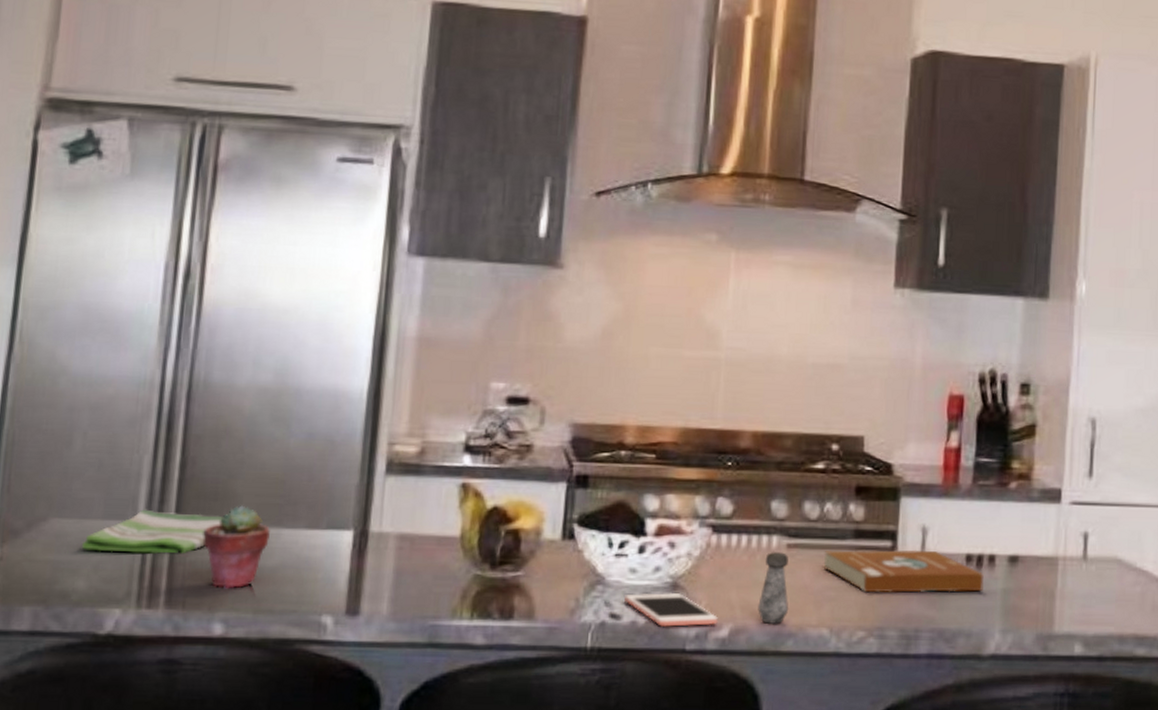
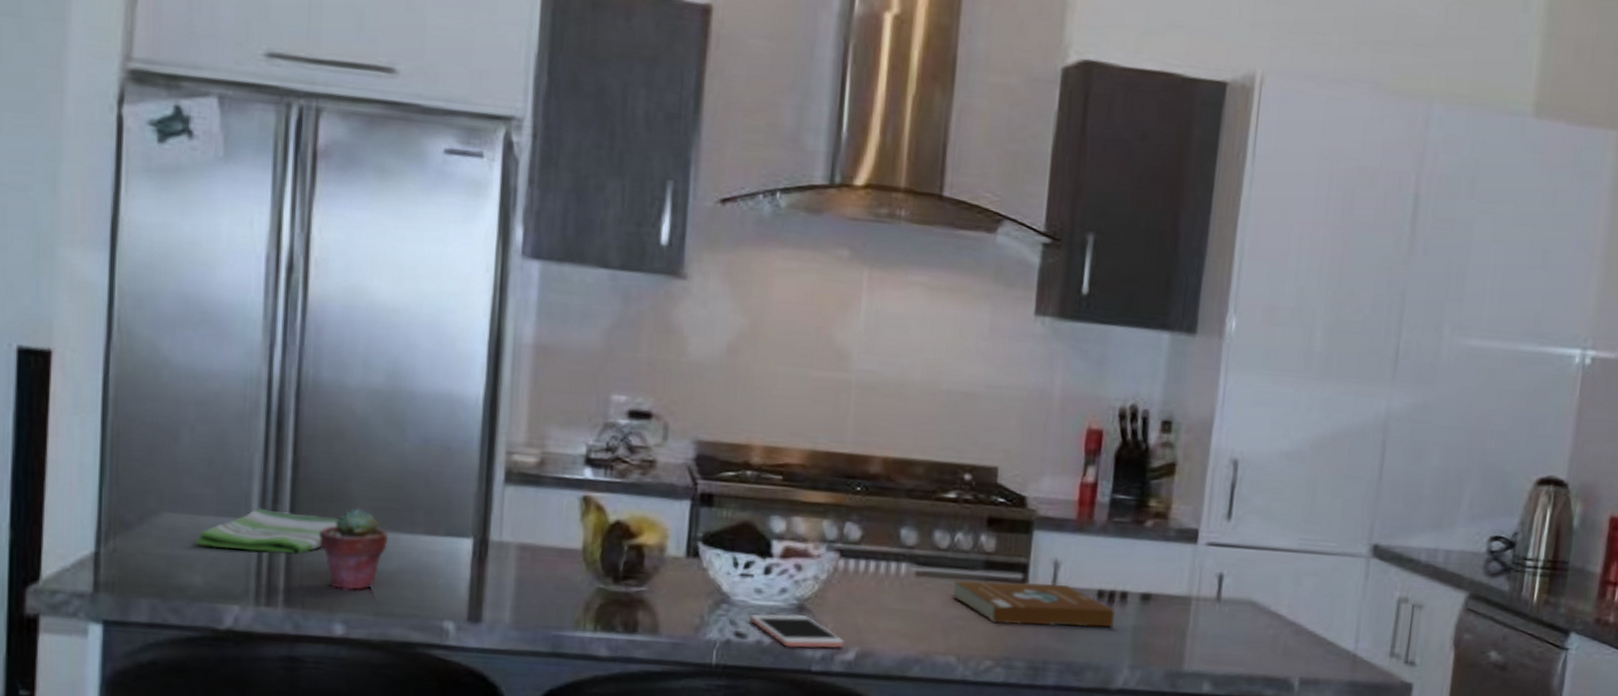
salt shaker: present [758,552,789,624] -> none [885,579,917,650]

